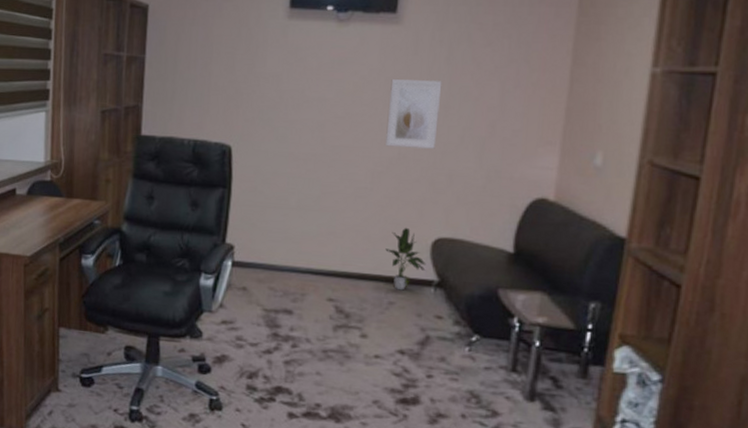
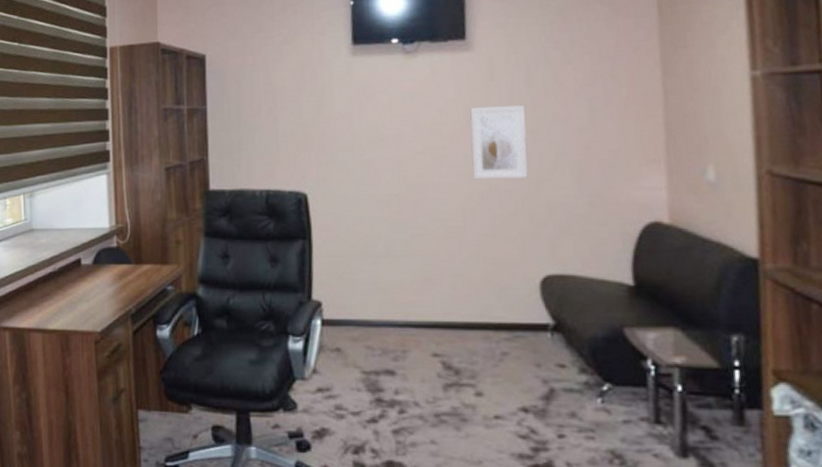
potted plant: present [385,227,426,291] -> none [489,266,538,338]

